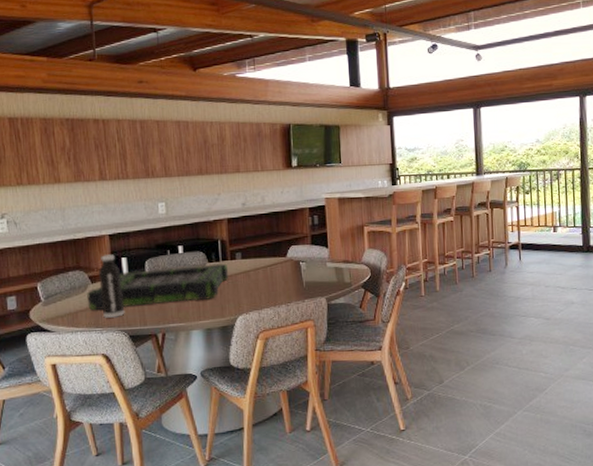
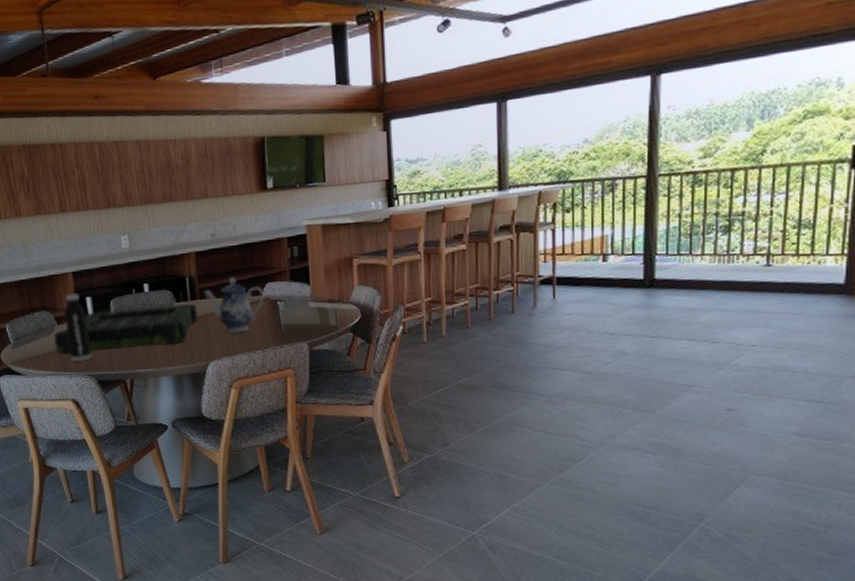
teapot: none [234,241,289,290] -> present [204,277,265,334]

